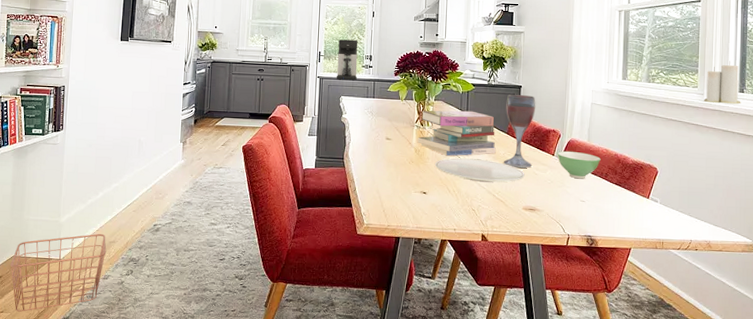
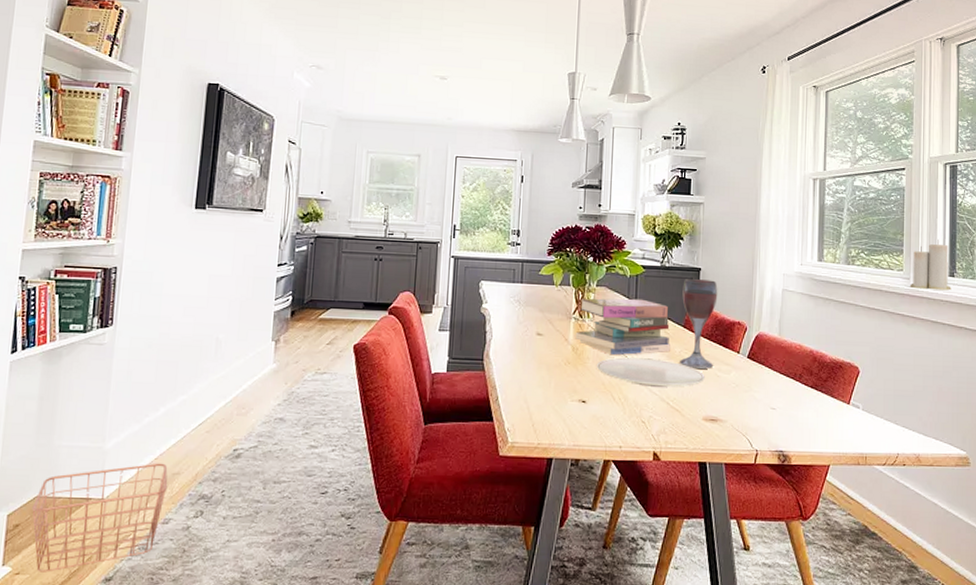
coffee maker: present [336,39,358,81] -> none [474,209,503,262]
bowl: present [557,150,601,179] -> none [742,347,794,382]

